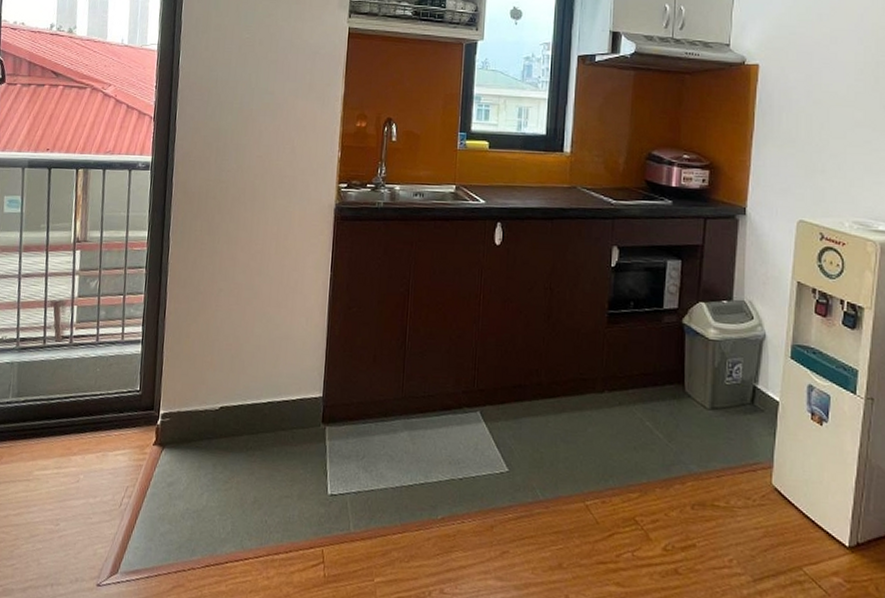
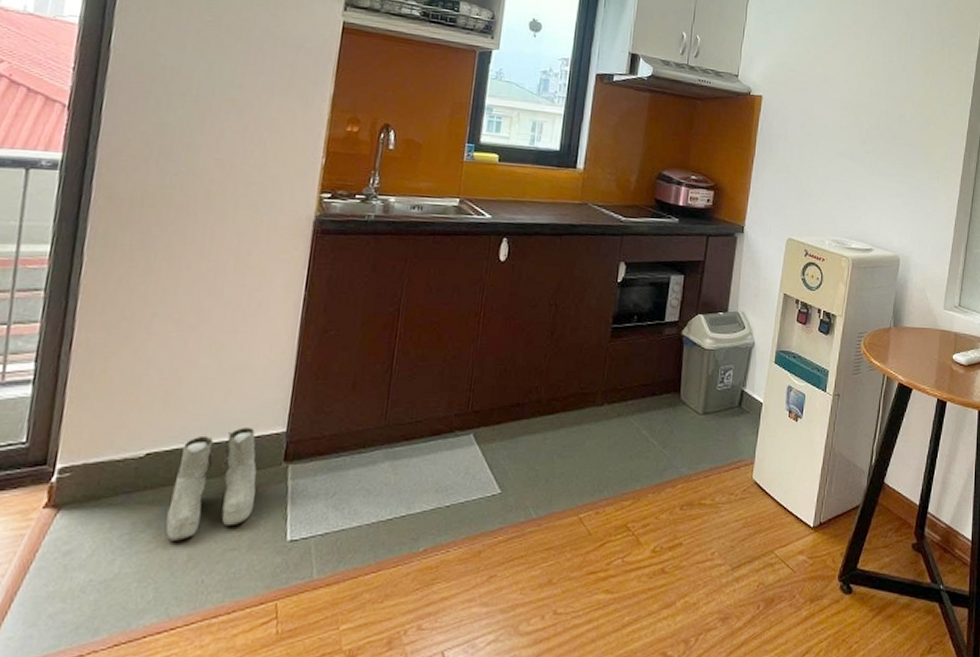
boots: none [237,390,302,484] -> present [165,427,257,541]

